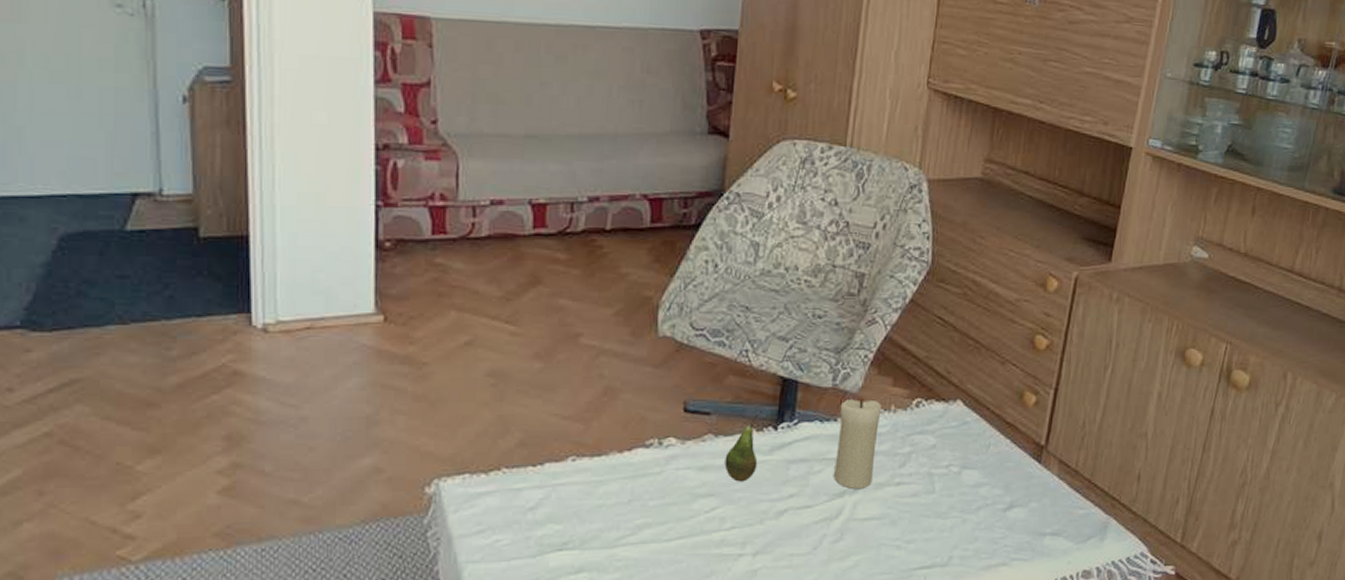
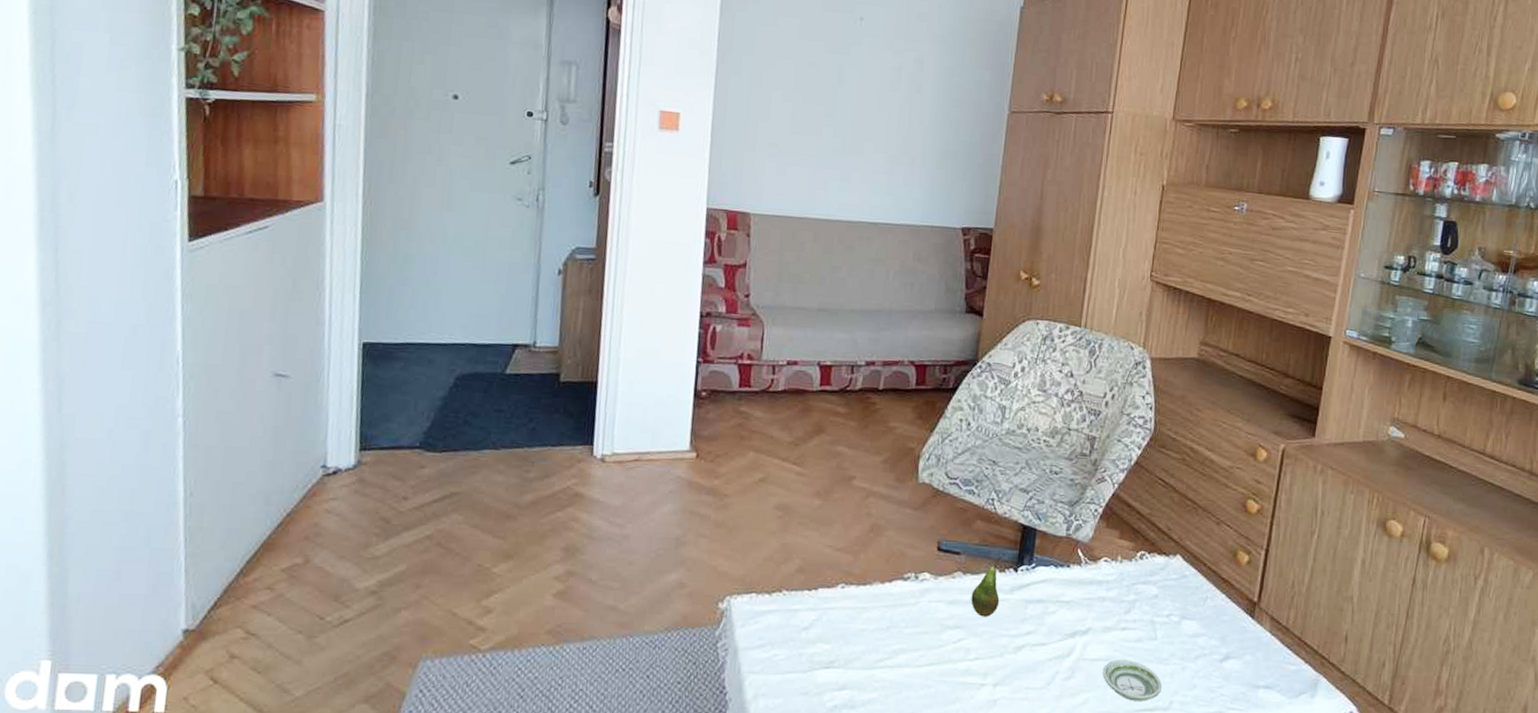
candle: present [833,396,882,490] -> none [1065,546,1109,632]
saucer: none [875,516,940,560] -> present [1103,659,1162,701]

